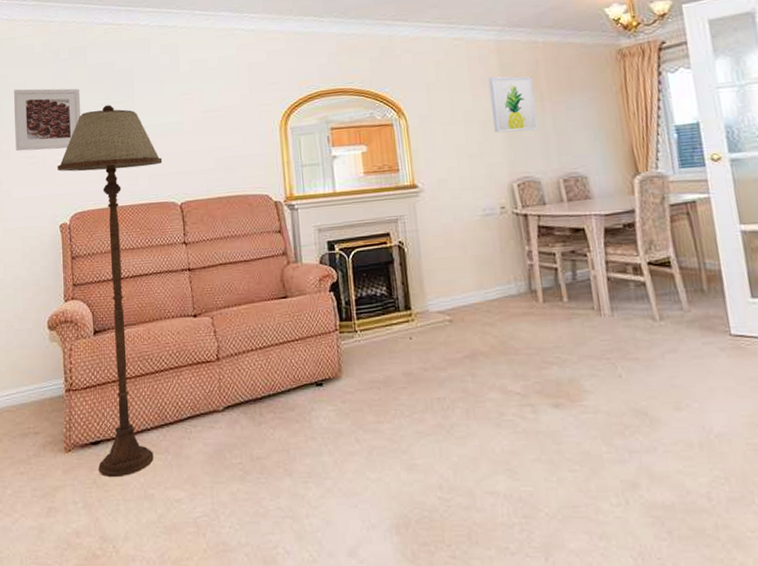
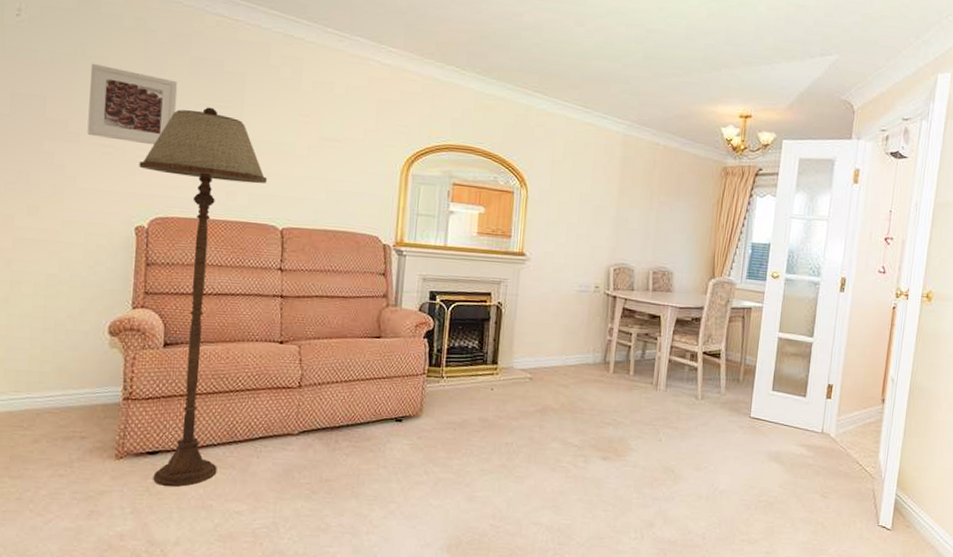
wall art: present [488,76,539,133] -> none [605,166,647,224]

